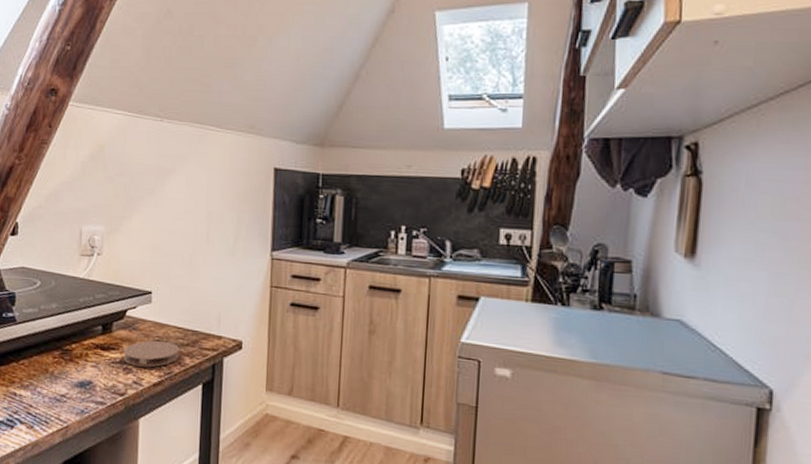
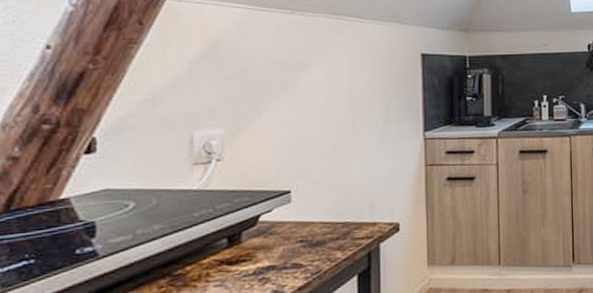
coaster: present [123,340,180,368] -> none [258,239,329,274]

